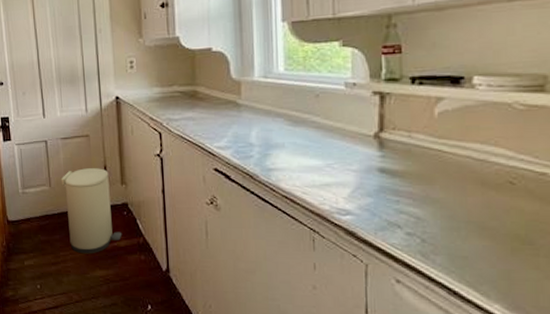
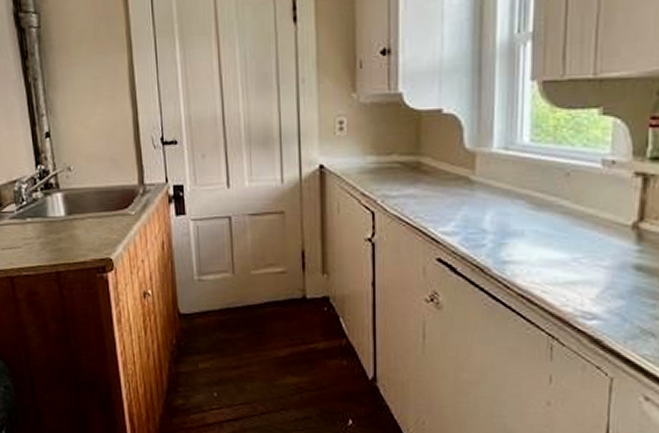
pedal bin: present [61,168,122,254] -> none [247,252,321,357]

